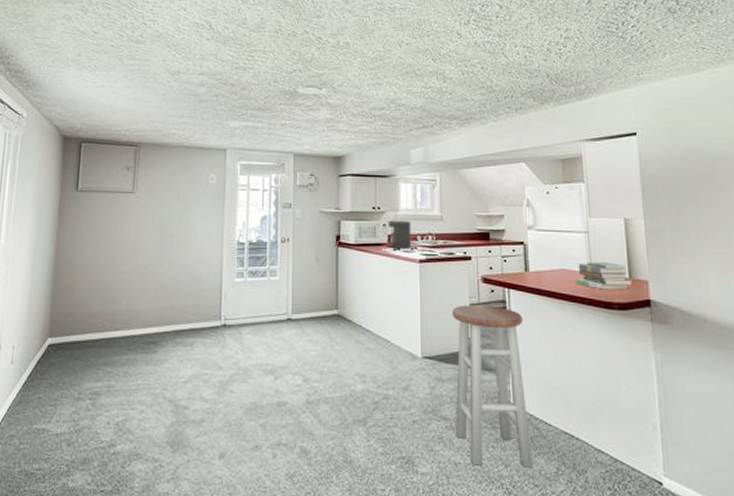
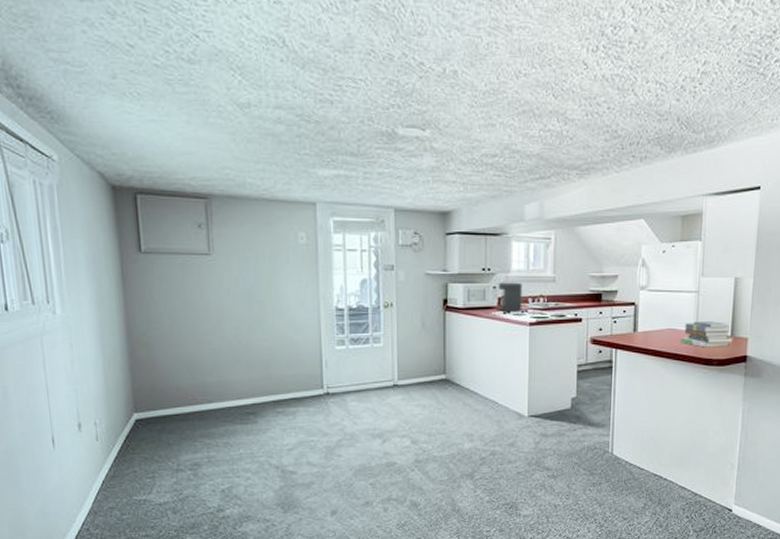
bar stool: present [451,305,534,468] -> none [557,365,628,506]

